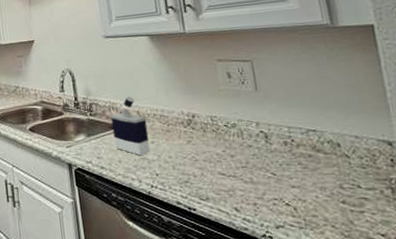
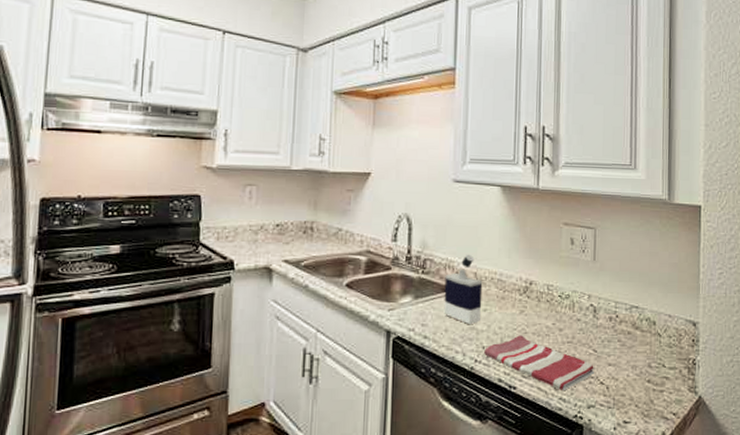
dish towel: none [158,162,277,211] -> present [484,335,594,390]

